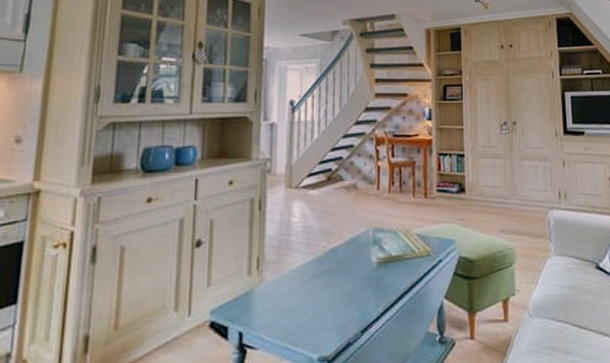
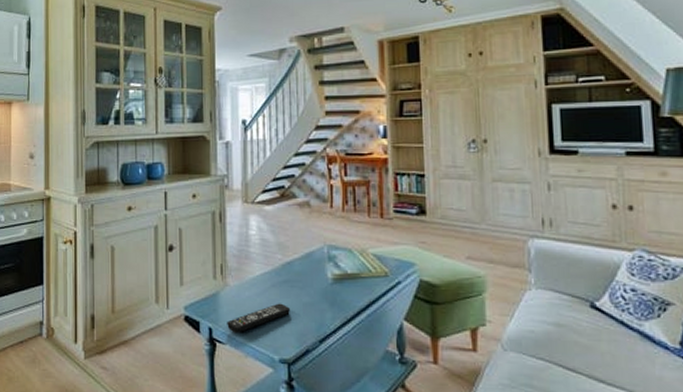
remote control: none [261,294,333,335] -> present [227,303,291,334]

